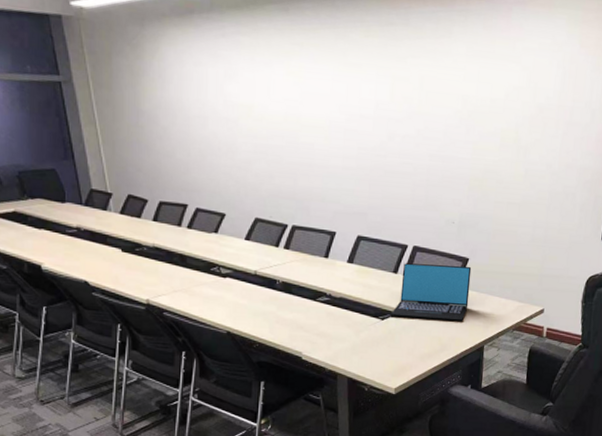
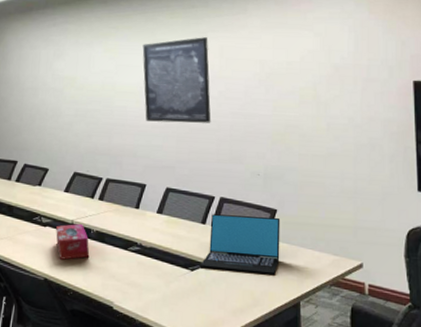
tissue box: none [237,274,276,312] -> present [56,224,90,260]
wall art: none [332,63,408,166] -> present [142,37,211,123]

